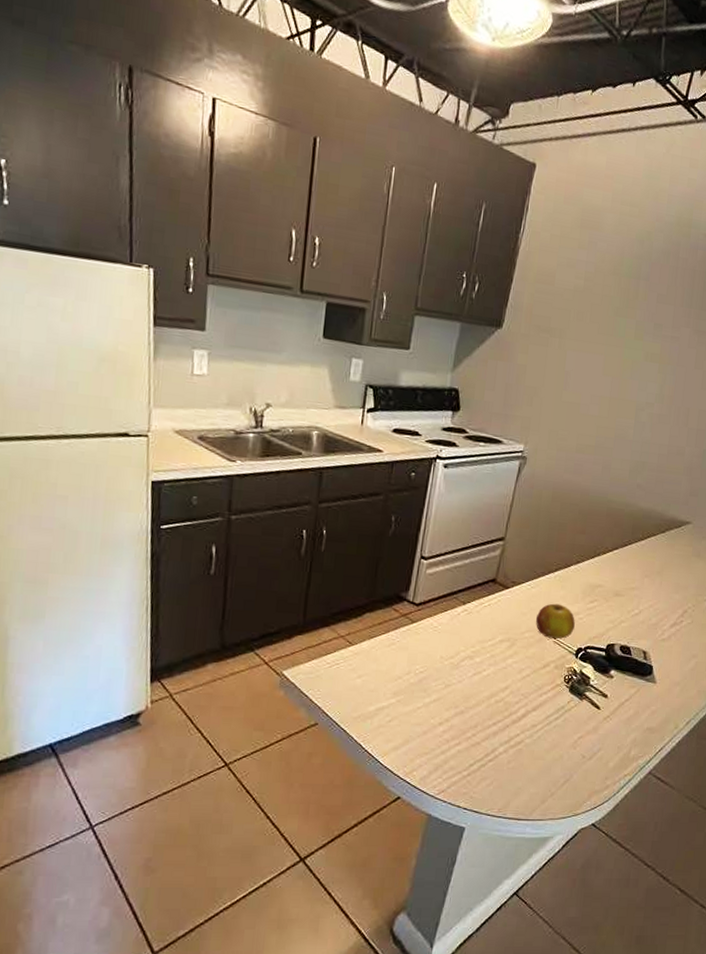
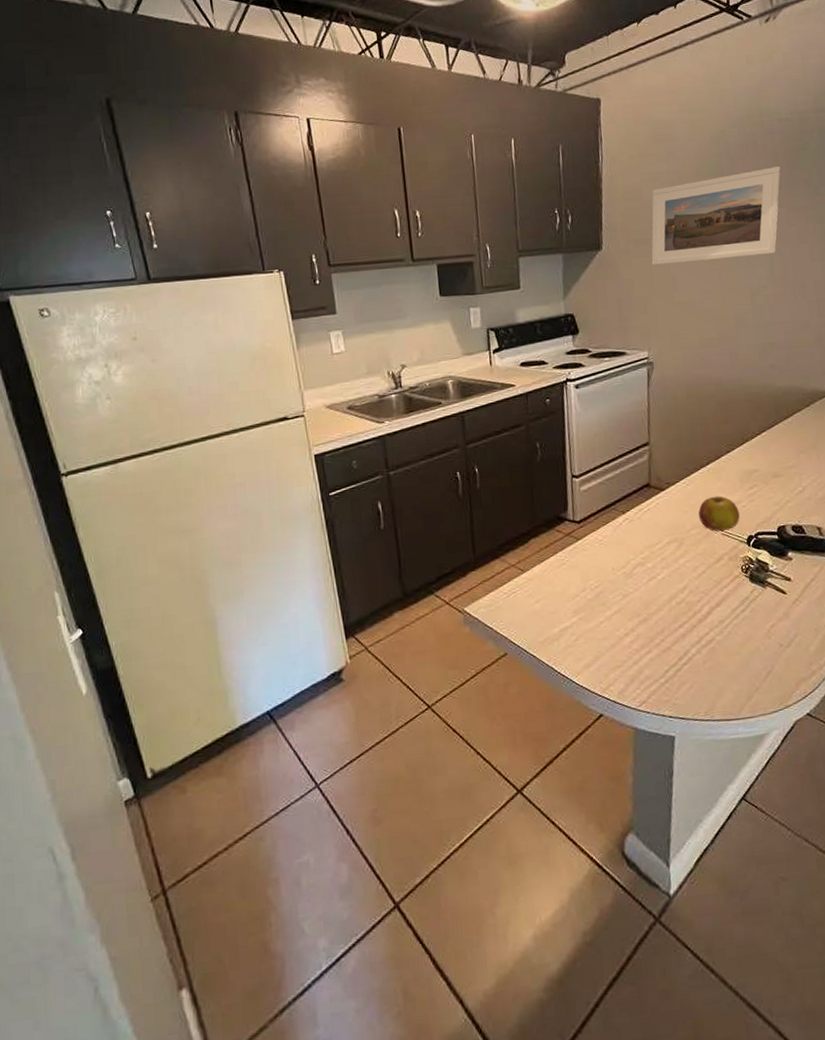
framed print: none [548,276,696,373] -> present [651,165,781,265]

